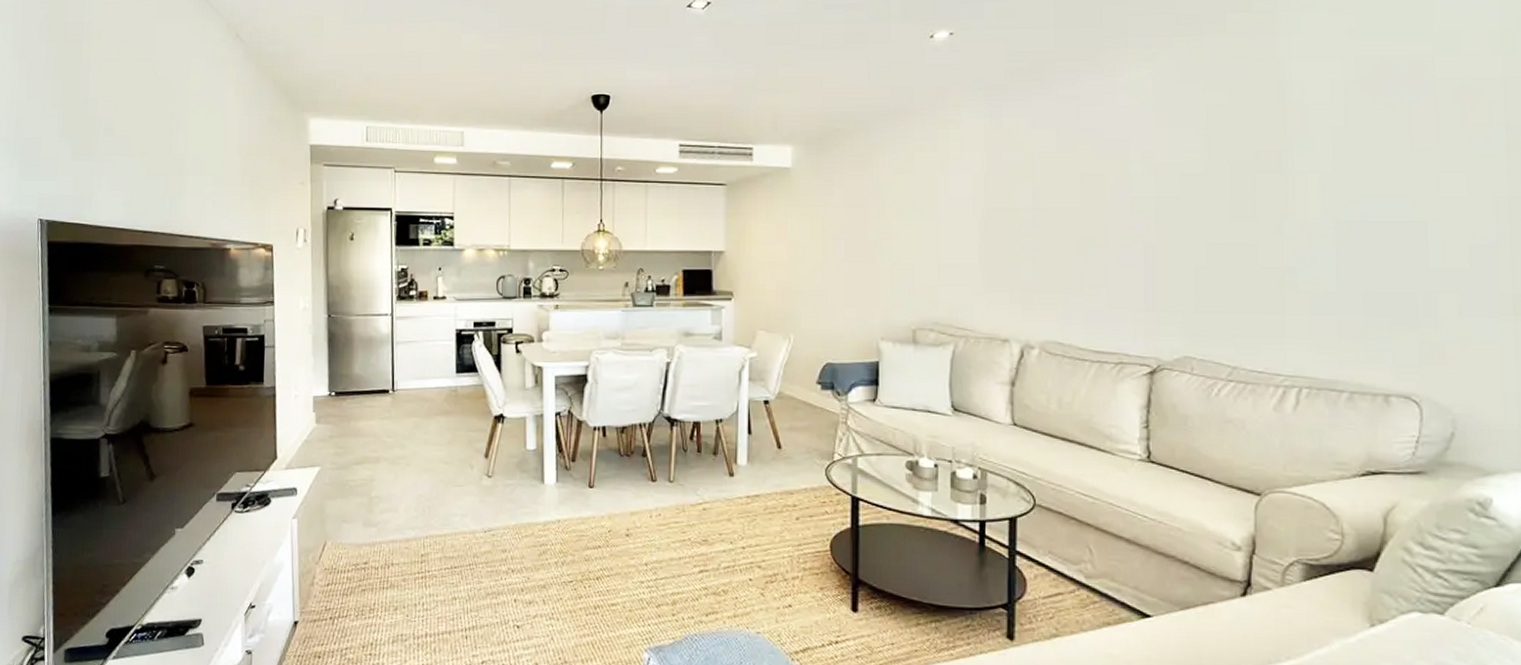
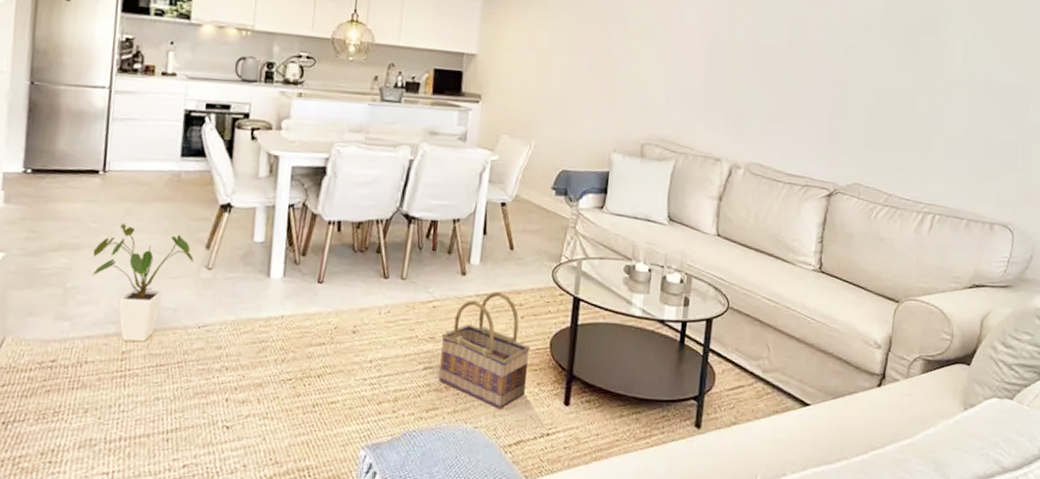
house plant: none [390,437,475,545] -> present [91,224,194,342]
basket: none [715,492,809,615] -> present [439,291,530,409]

